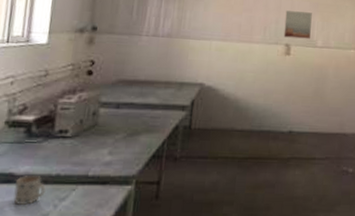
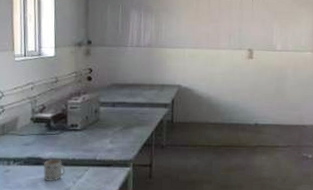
wall art: present [283,10,312,39] -> none [246,19,271,44]

